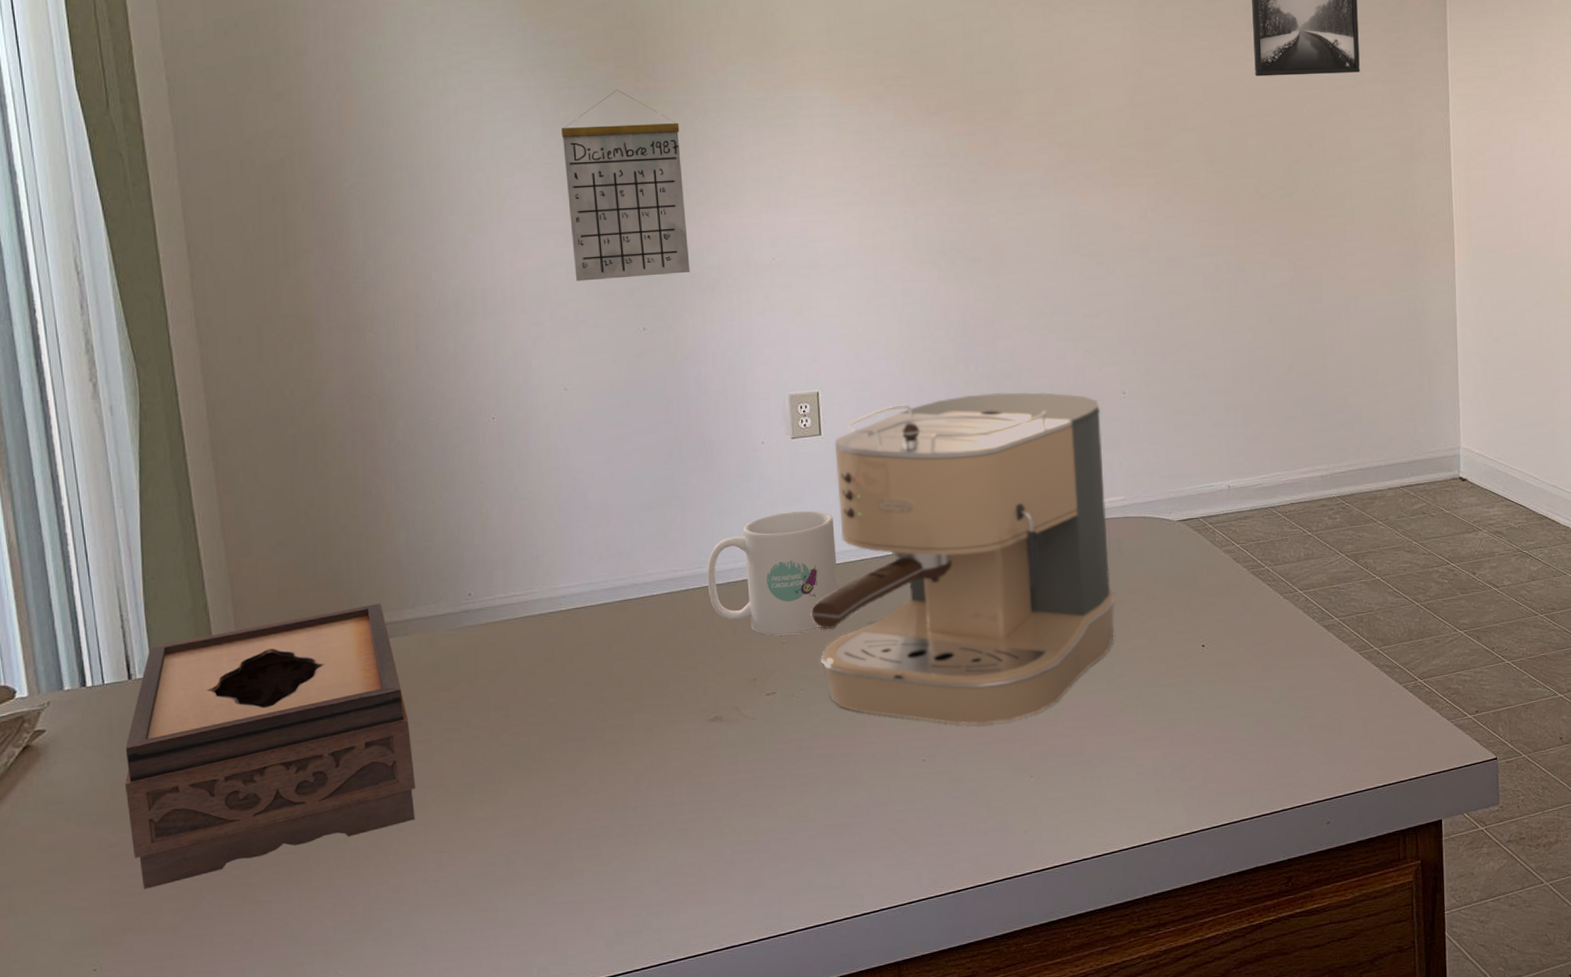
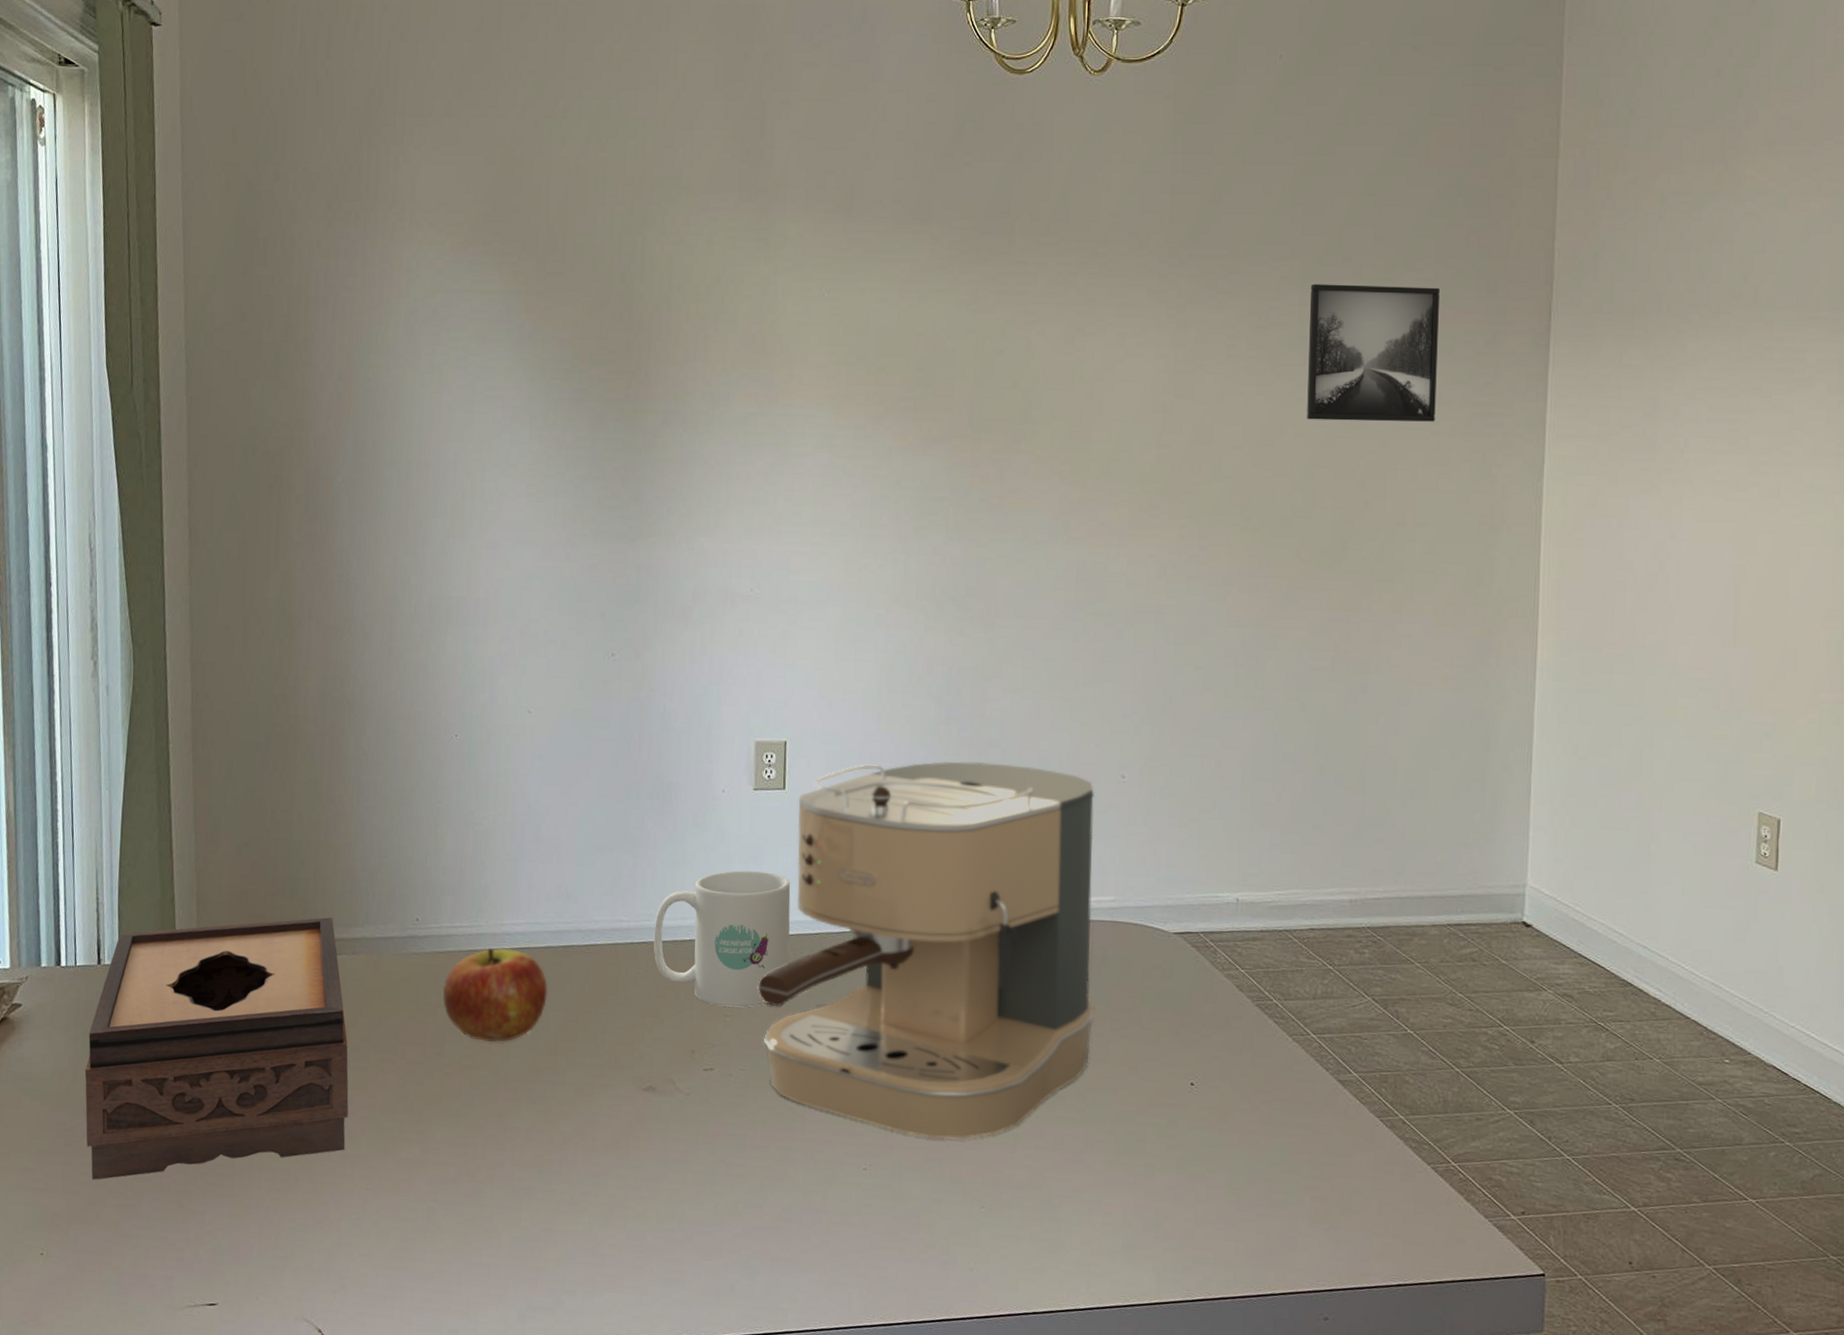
apple: none [502,609,609,699] -> present [442,948,548,1043]
calendar: present [561,89,690,281] -> none [548,395,667,598]

